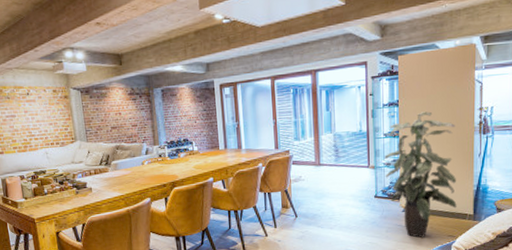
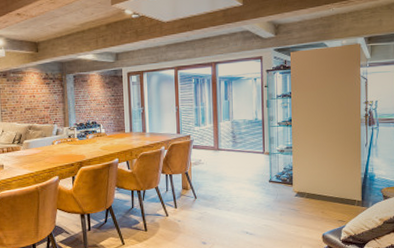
indoor plant: present [384,111,457,238] -> none [278,103,346,222]

